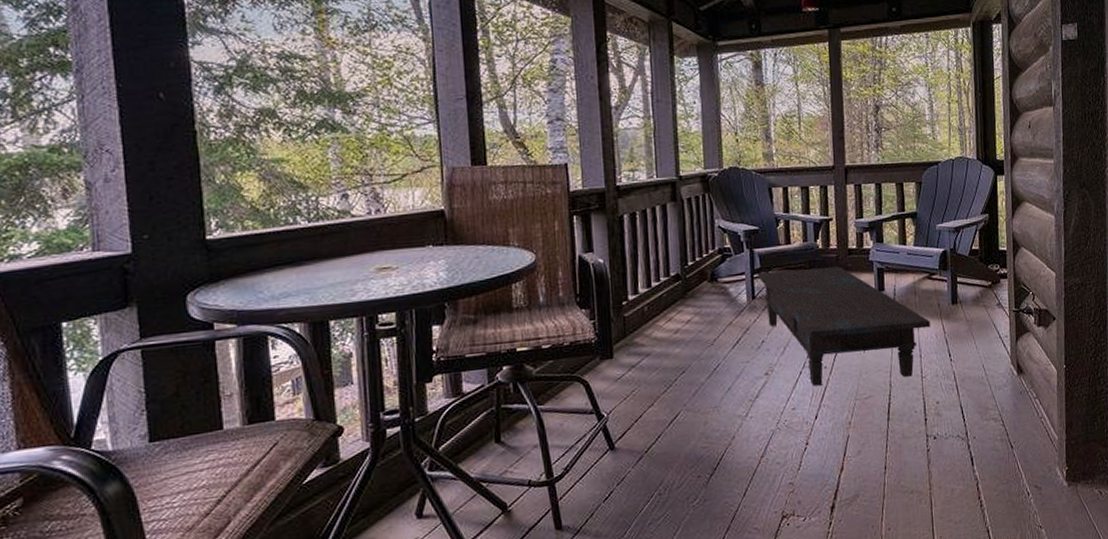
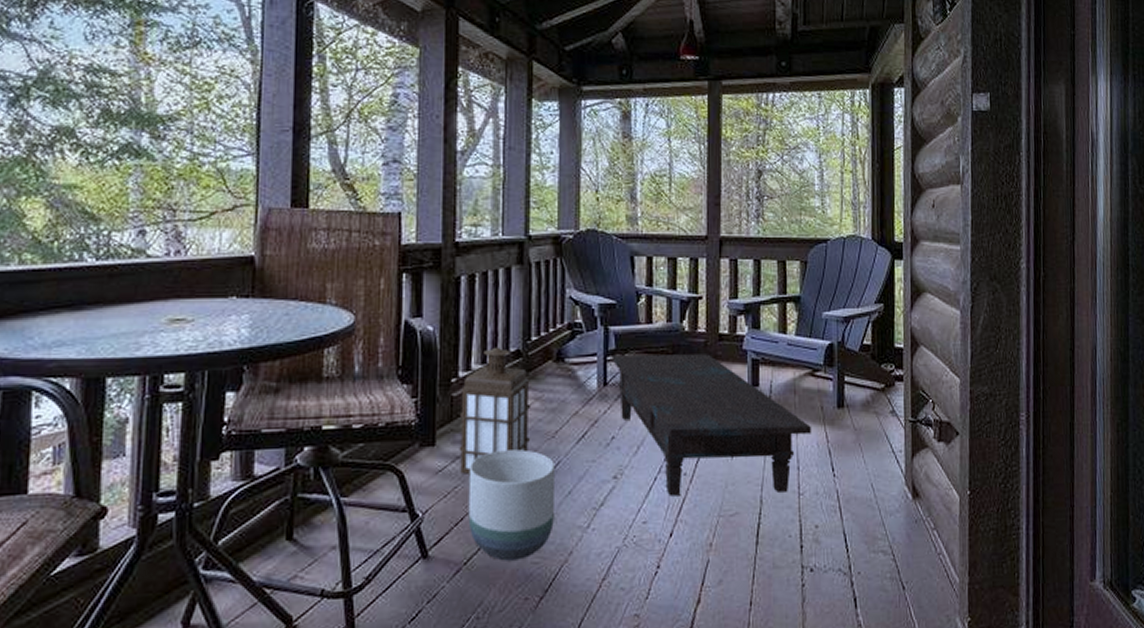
lantern: none [631,272,693,380] -> present [459,347,532,474]
planter: none [643,356,718,448] -> present [468,449,554,561]

